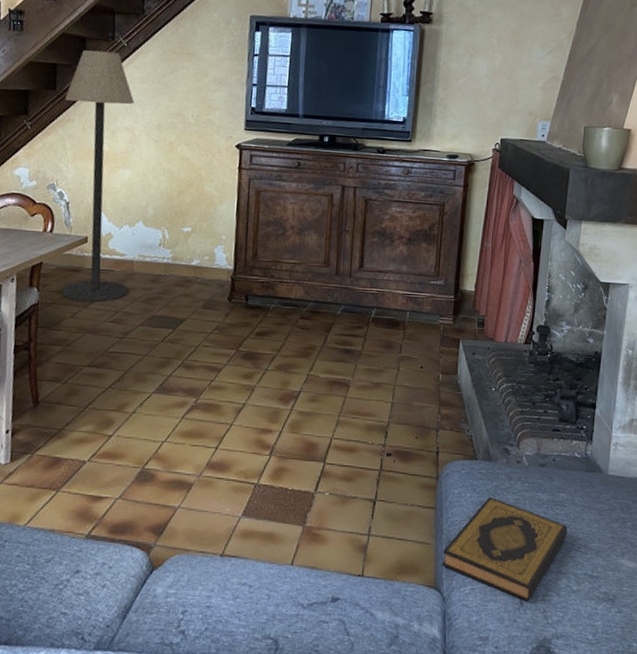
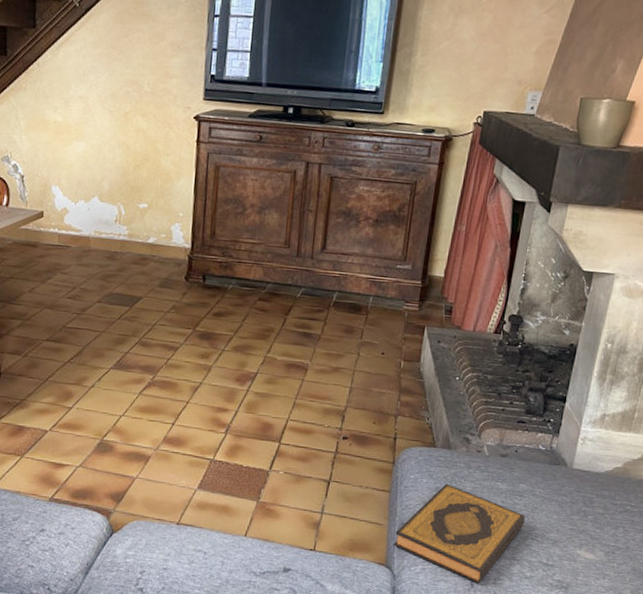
floor lamp: present [62,50,135,302] -> none [16,11,88,278]

